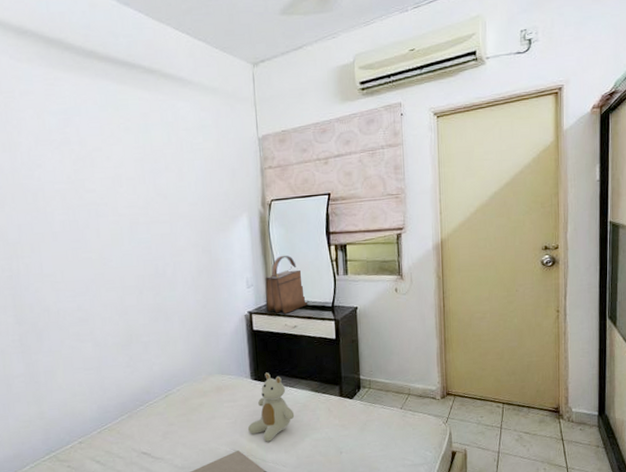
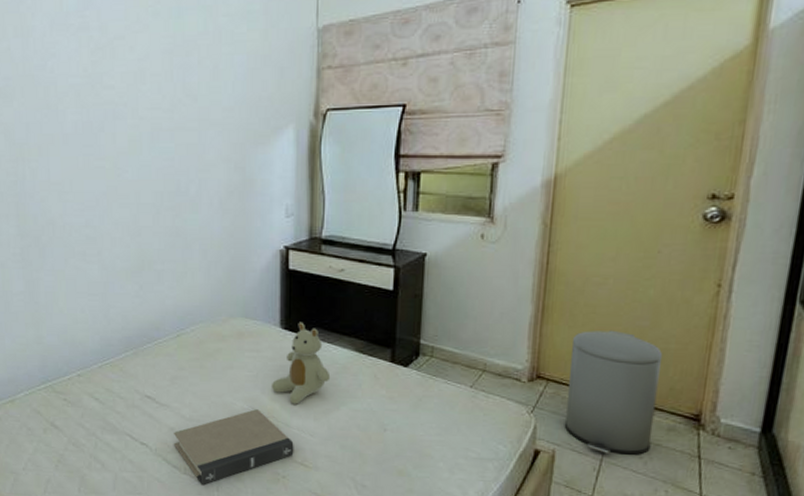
handbag: present [265,255,309,315] -> none [307,180,362,255]
pedal bin: none [467,351,530,447] -> present [564,330,663,455]

